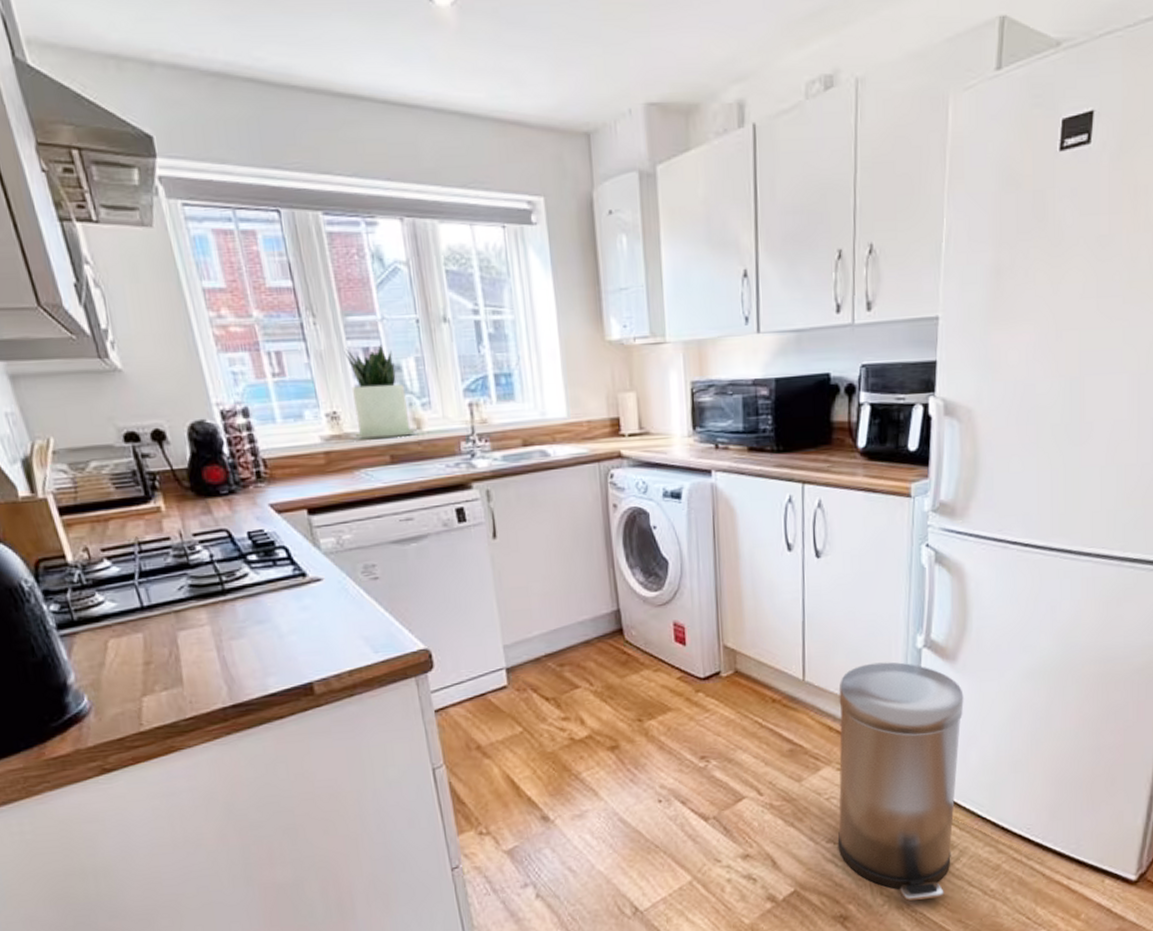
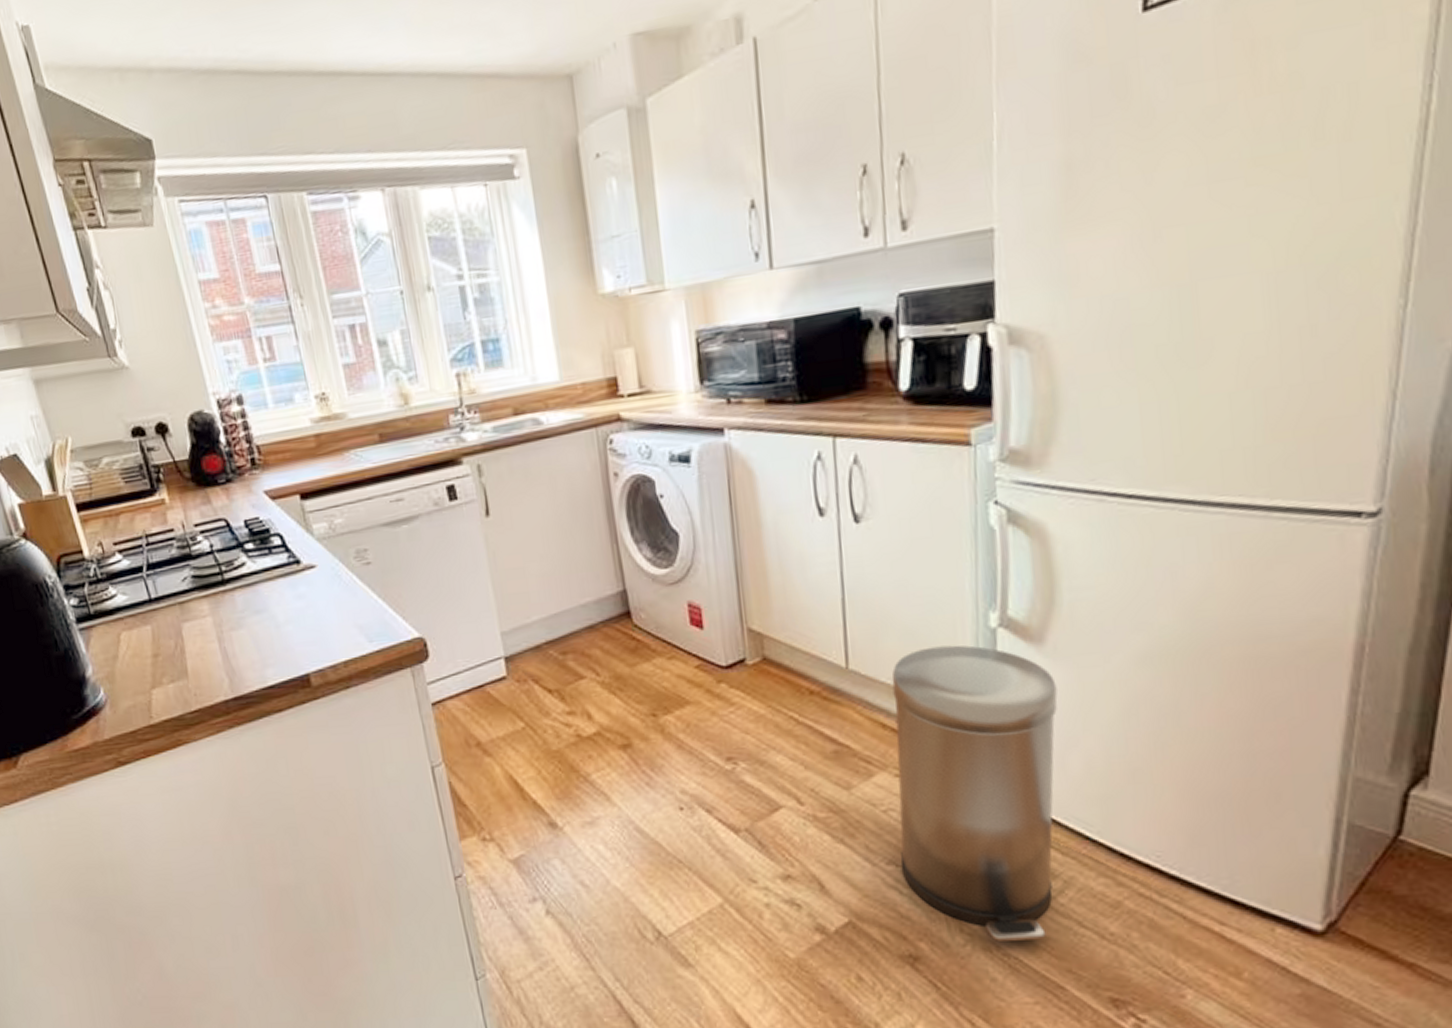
planter: present [344,344,415,439] -> none [331,320,403,419]

